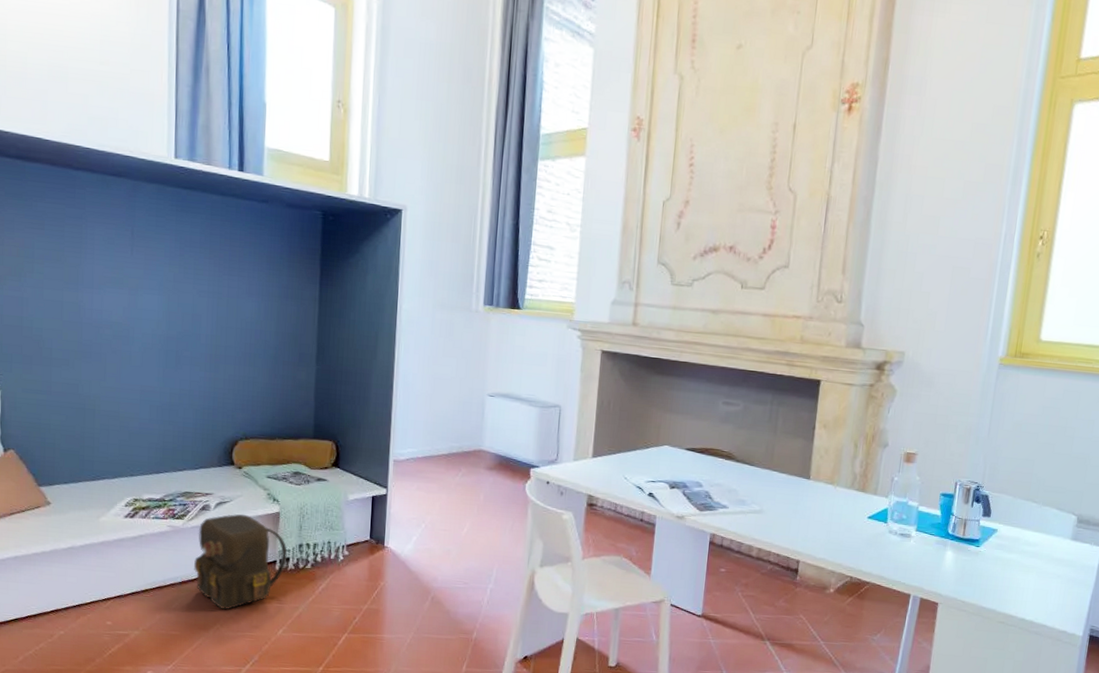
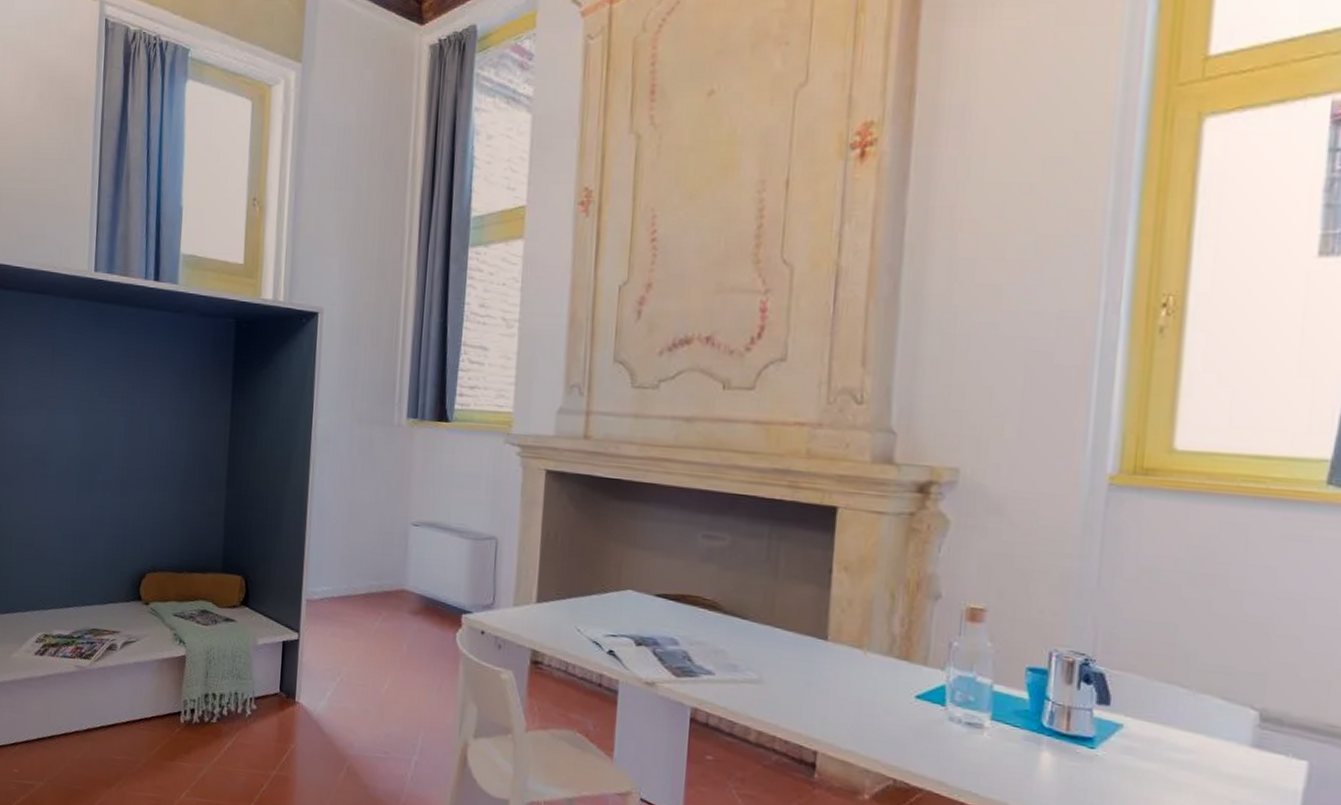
backpack: present [194,514,287,610] -> none [99,655,193,765]

